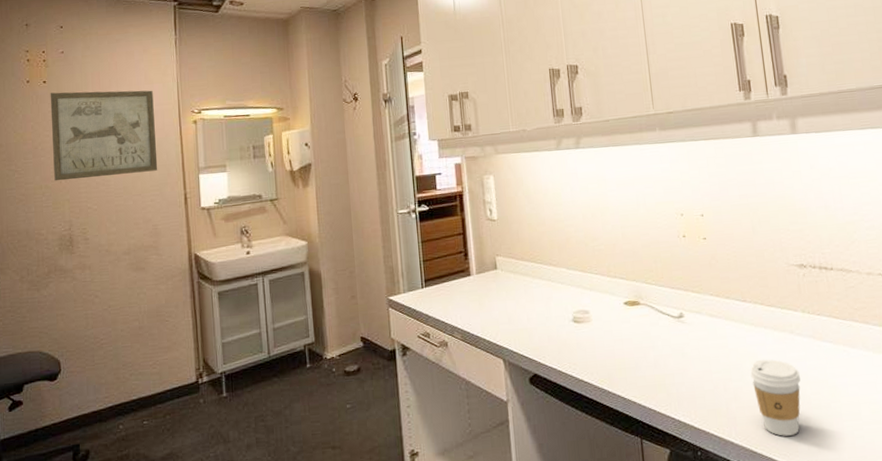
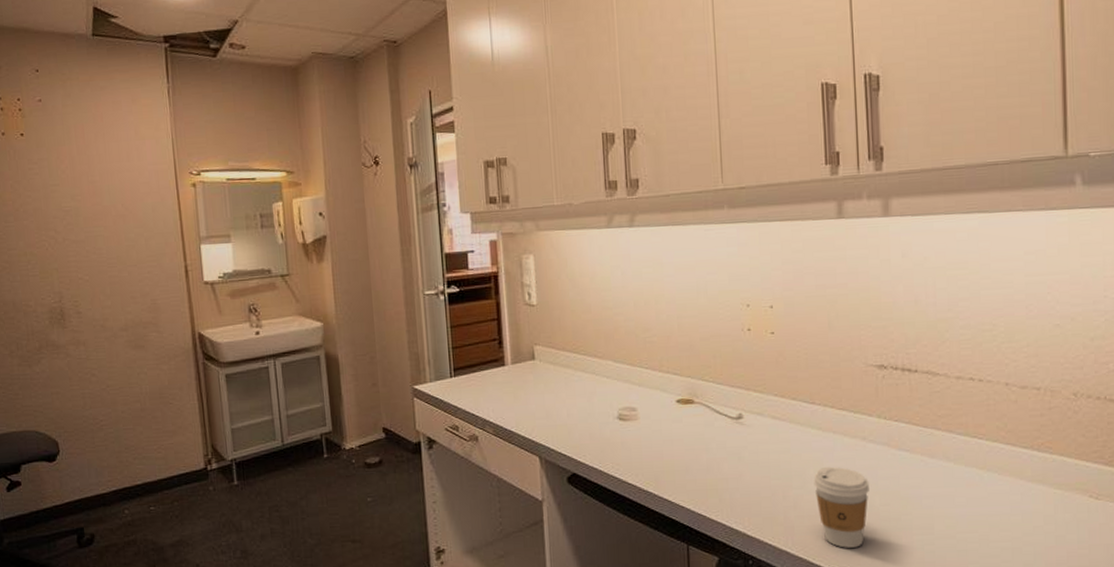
wall art: present [50,90,158,181] -> none [29,146,154,248]

